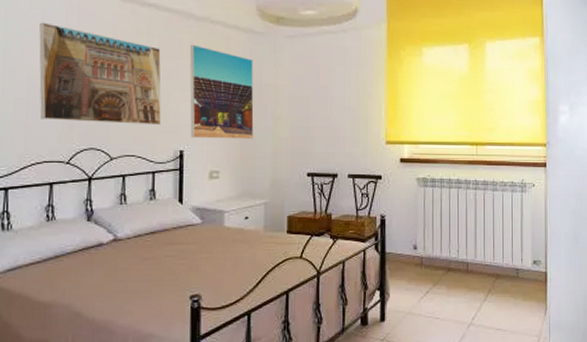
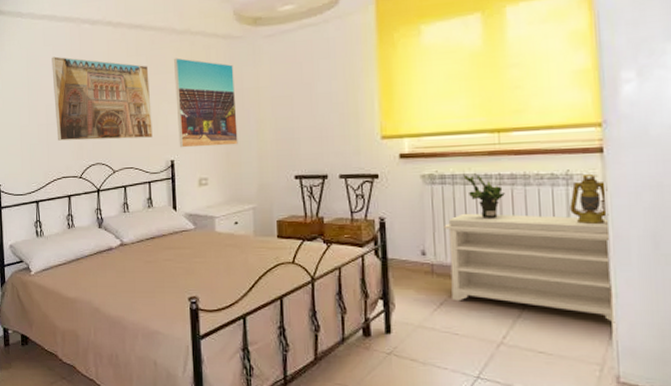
bench: none [432,212,549,302] -> present [444,213,615,323]
potted plant: none [449,180,479,217] -> present [463,175,505,218]
lantern: none [523,183,548,224] -> present [570,173,609,225]

